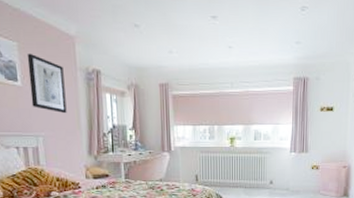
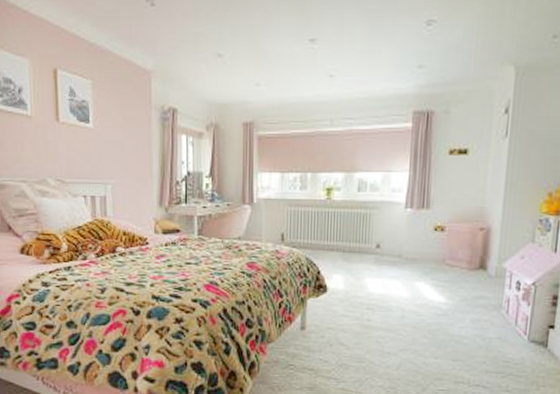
wall art: present [27,53,67,113] -> none [100,91,138,158]

